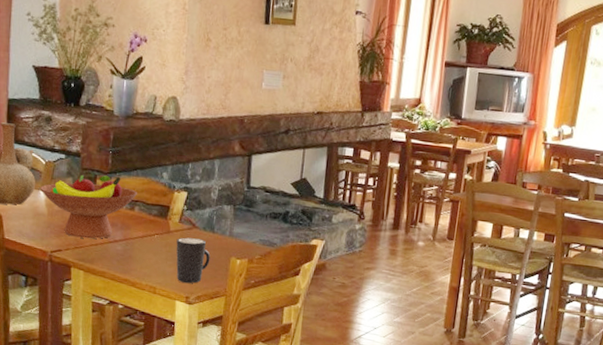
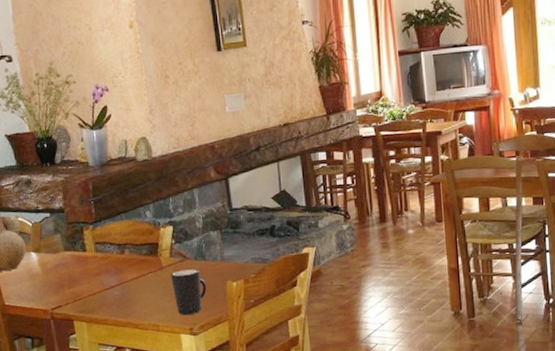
fruit bowl: present [39,174,137,239] -> none [30,223,125,291]

